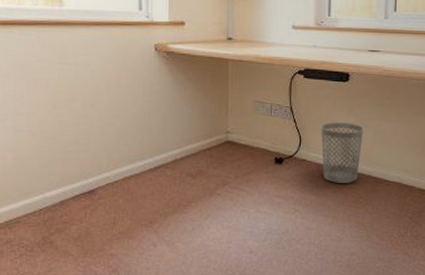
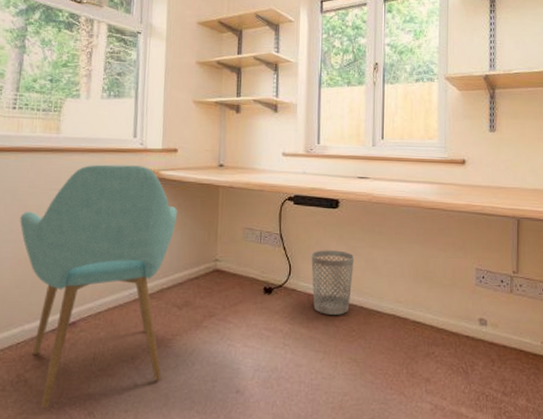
chair: none [31,38,188,267] -> present [20,164,178,409]

